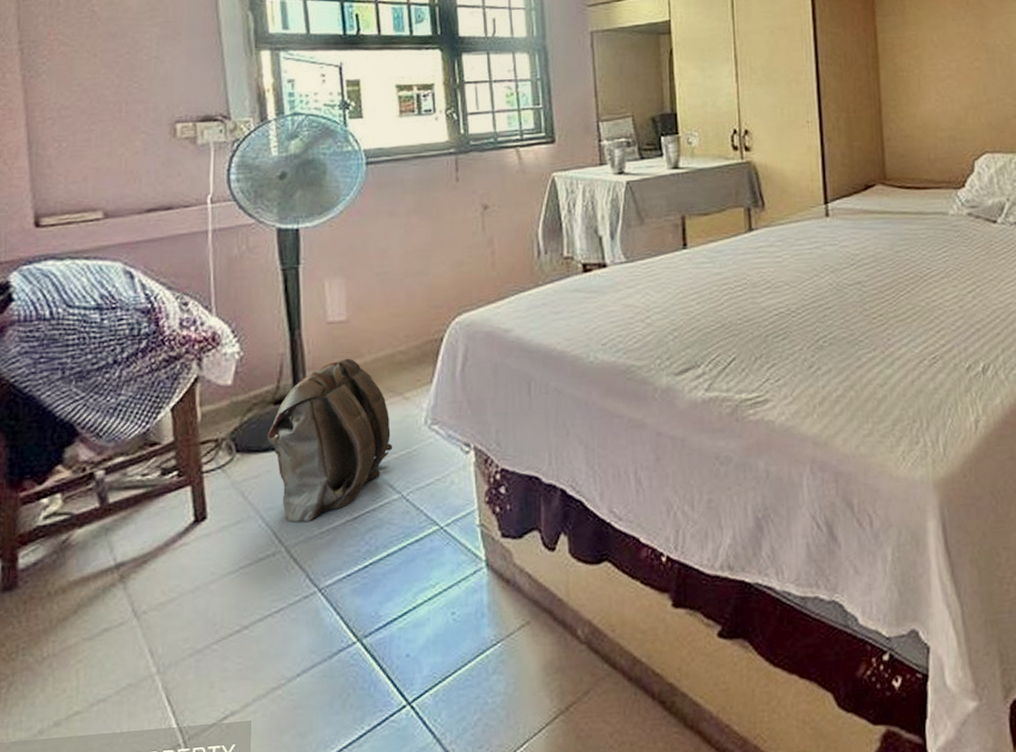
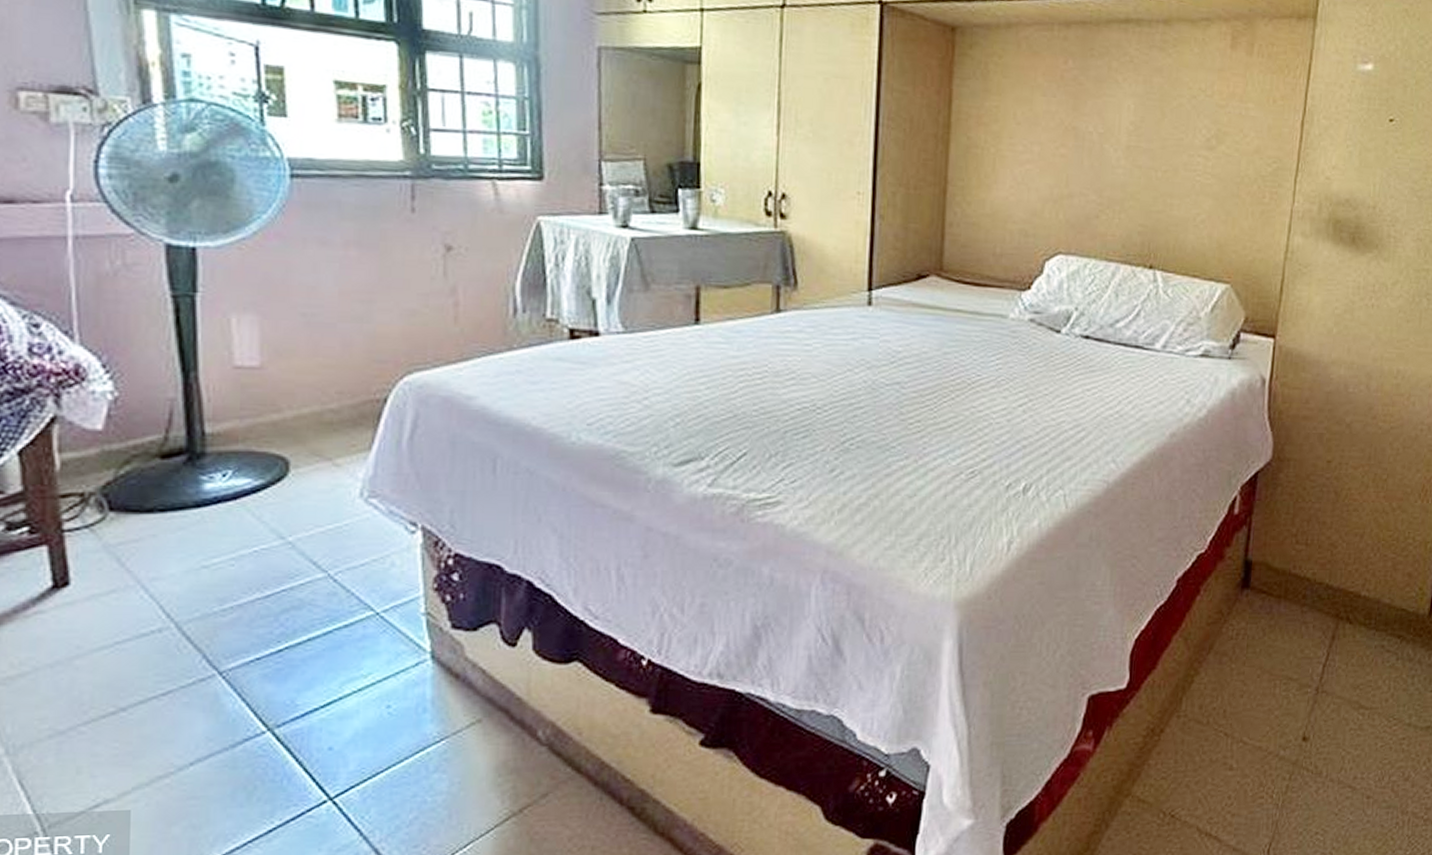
backpack: present [268,358,393,522] -> none [152,411,318,596]

